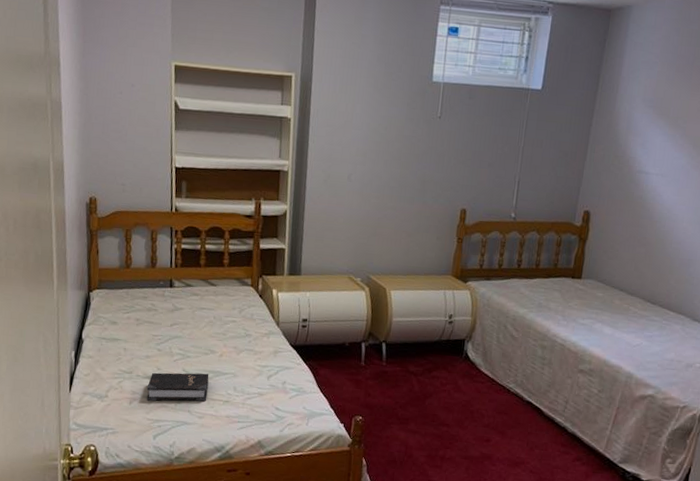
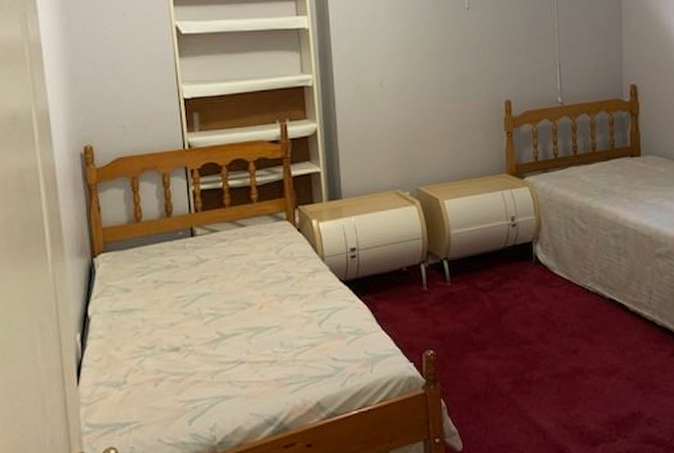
hardback book: present [146,372,209,402] -> none [174,332,250,379]

